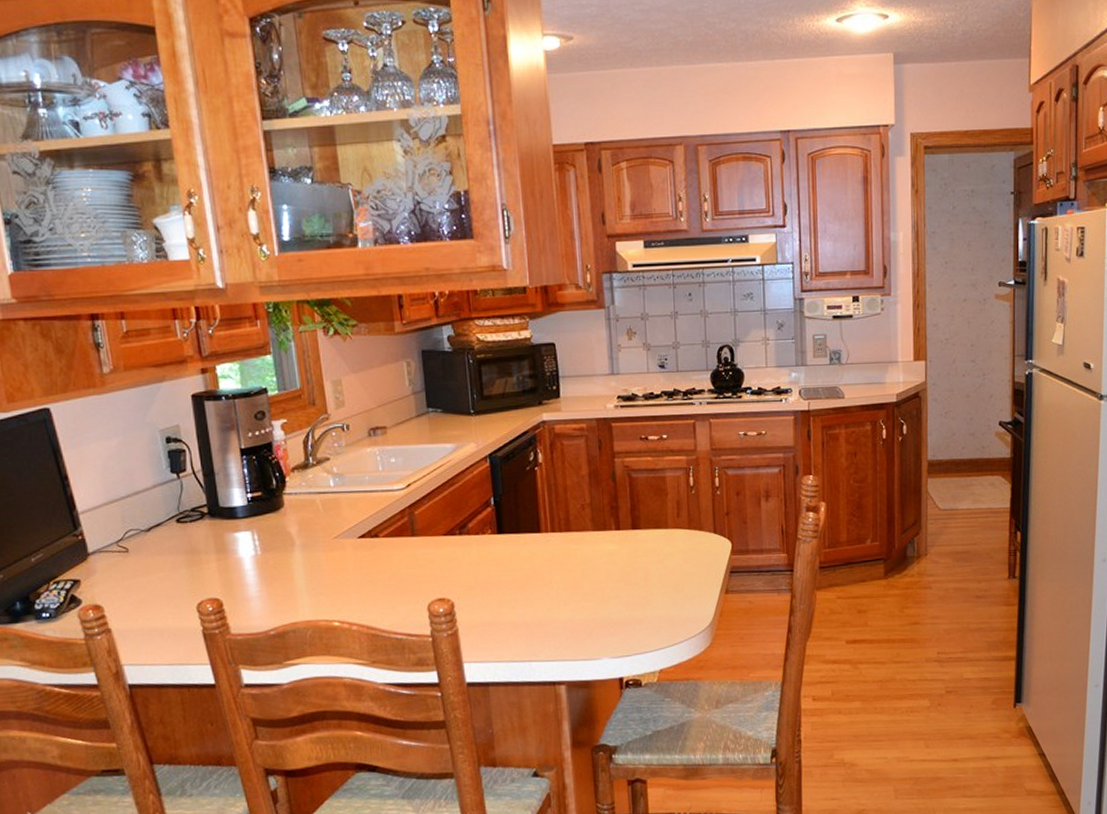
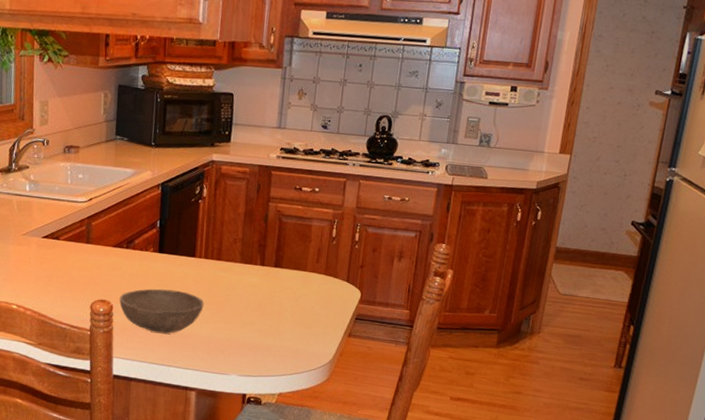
soup bowl: none [460,573,559,625] -> present [119,289,204,334]

